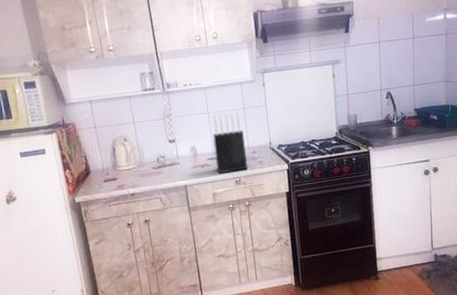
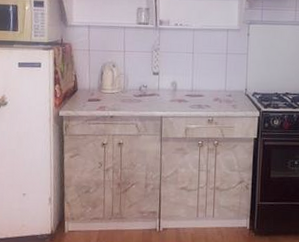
knife block: present [212,112,248,174] -> none [192,55,224,112]

